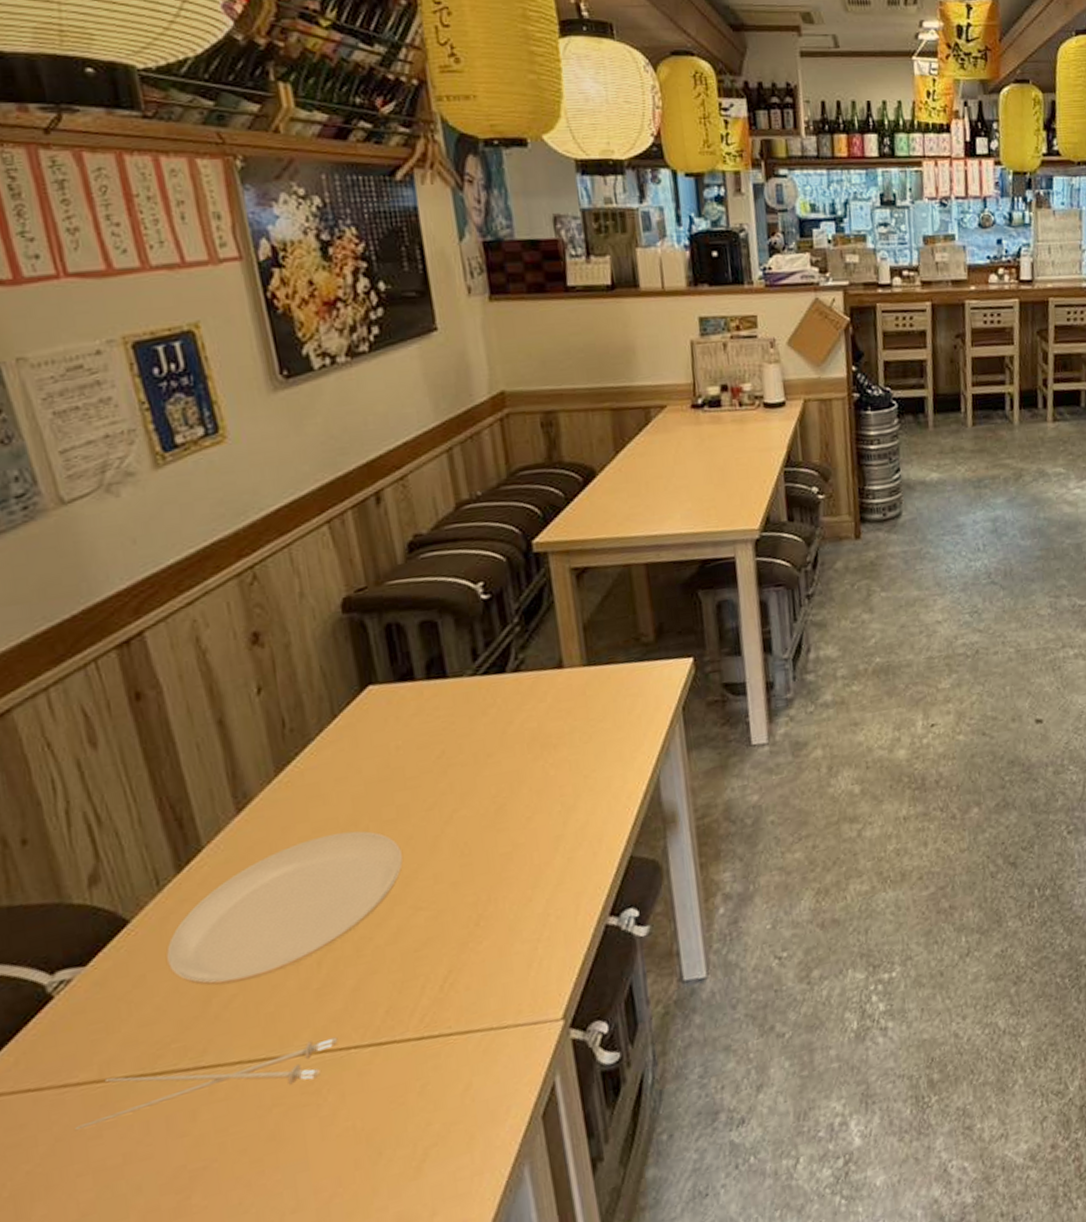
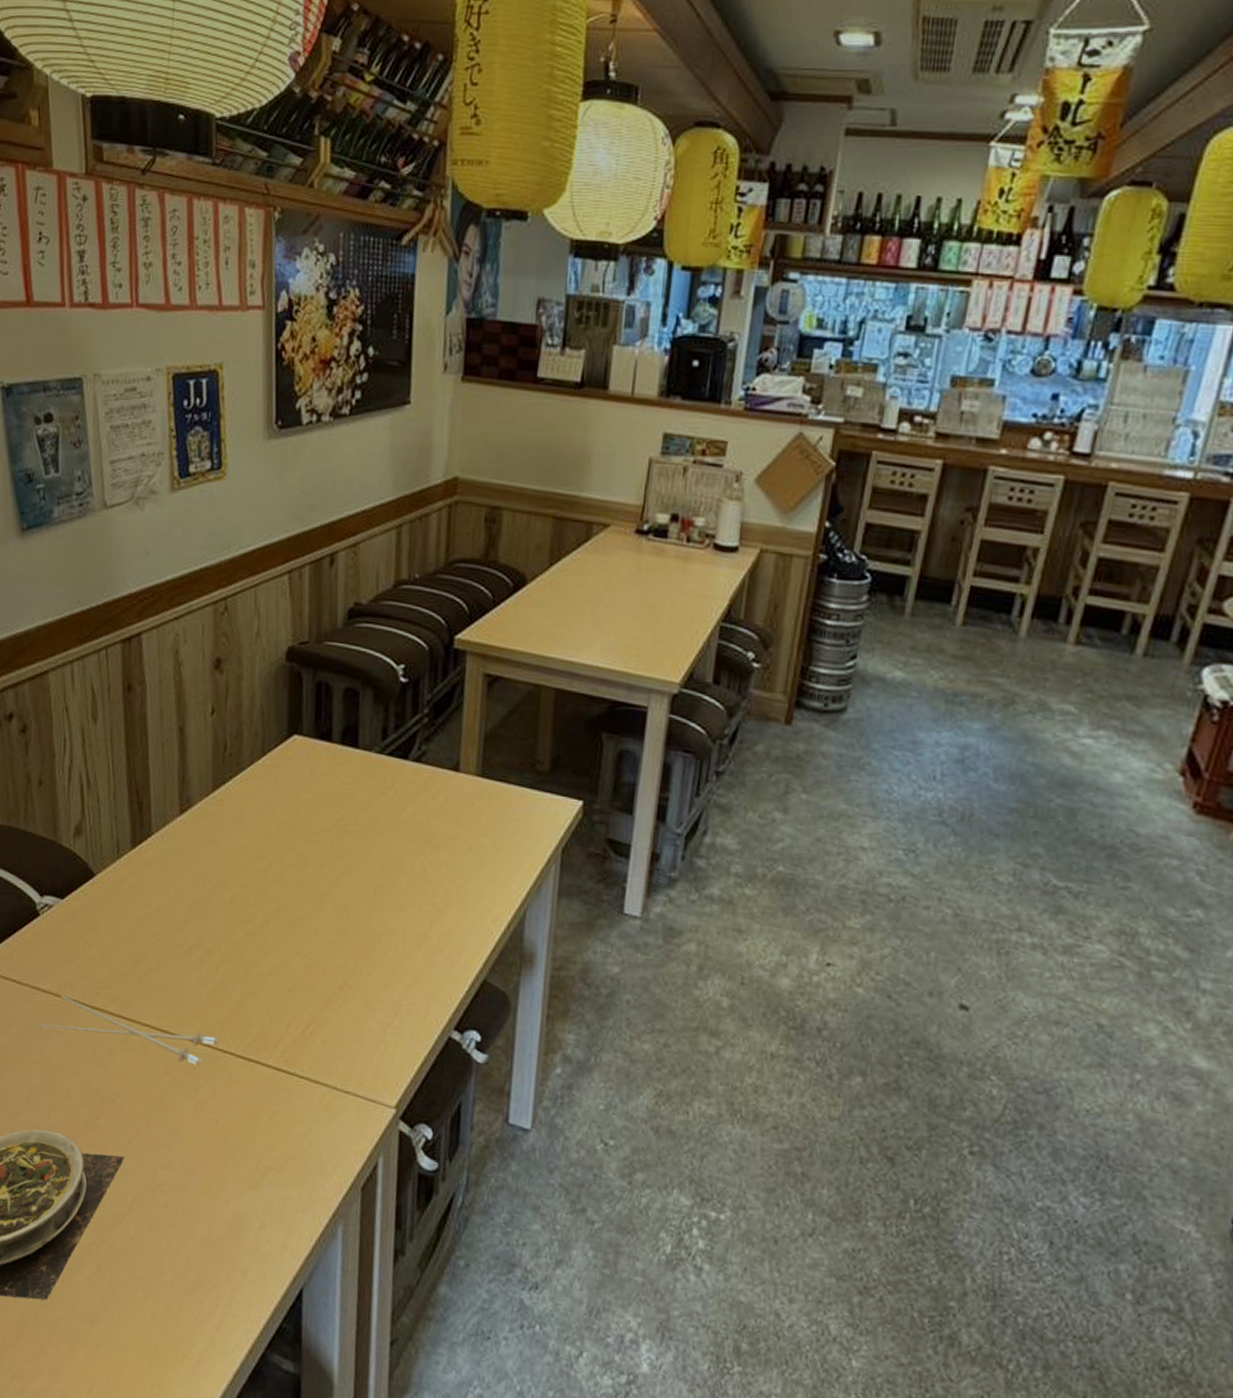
plate: present [166,831,403,986] -> none [114,857,294,962]

